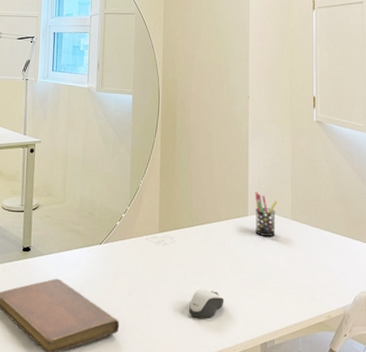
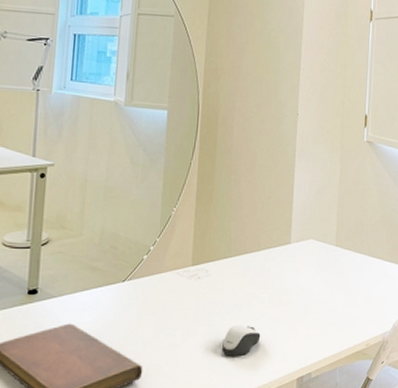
pen holder: present [255,192,278,237] -> none [297,217,323,265]

